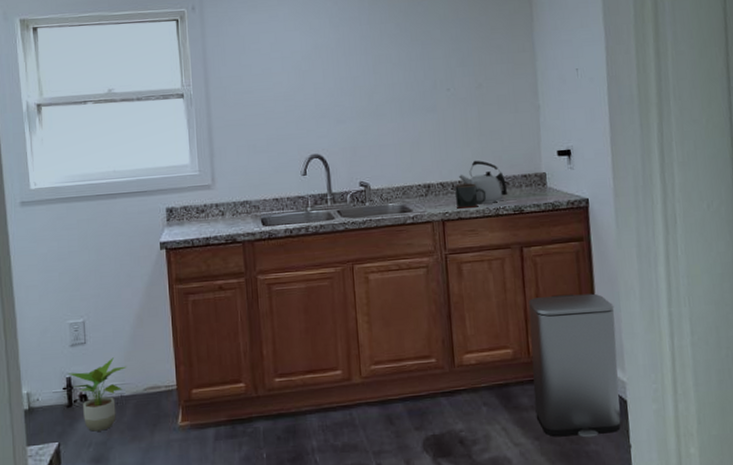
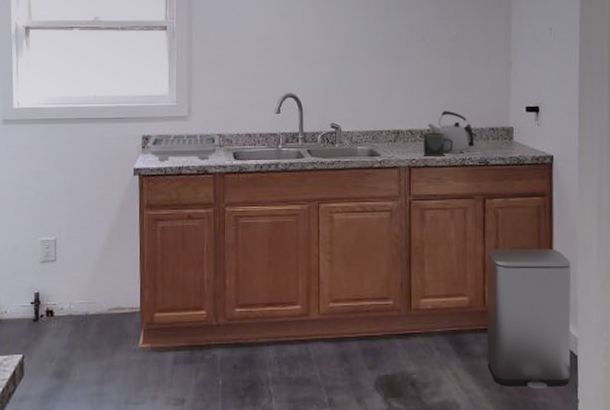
potted plant: present [67,358,127,432] -> none [36,277,94,347]
dish rack: none [171,201,247,233] -> present [147,134,220,161]

